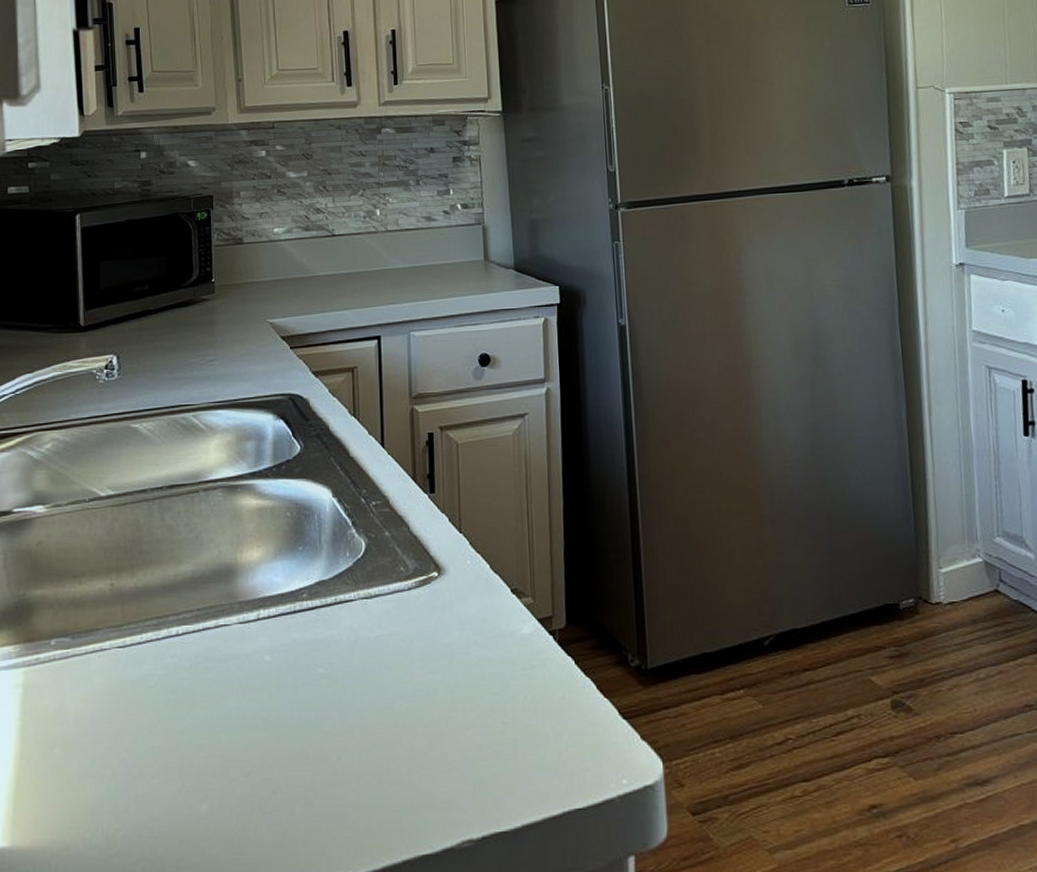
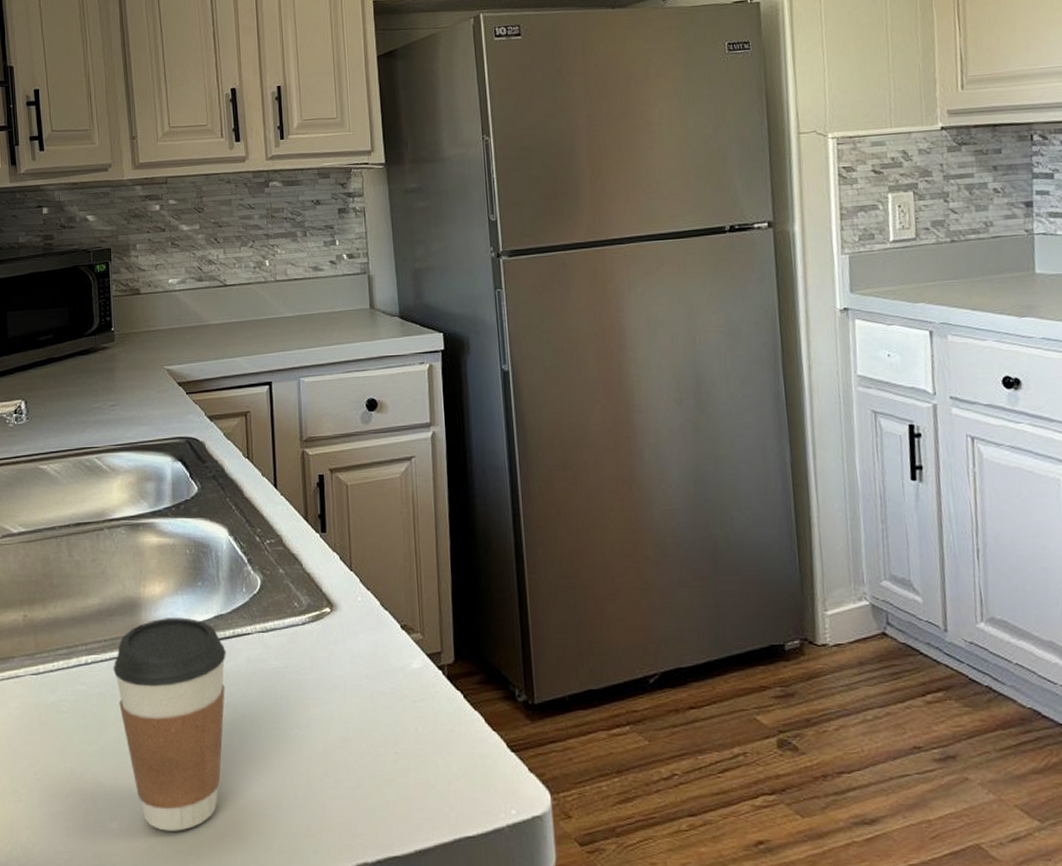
coffee cup: none [206,584,327,812] -> present [113,617,226,831]

